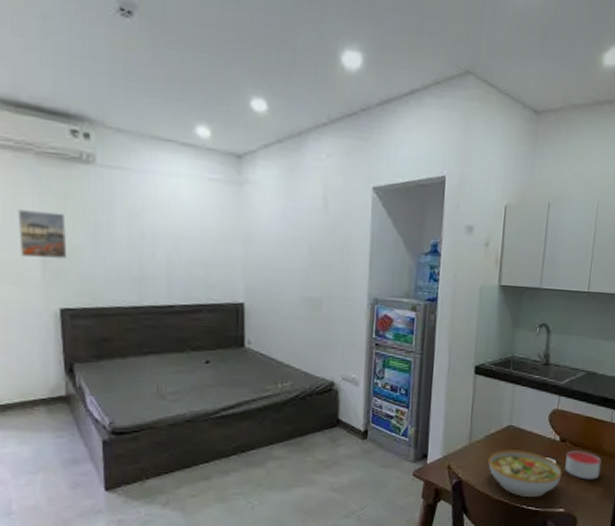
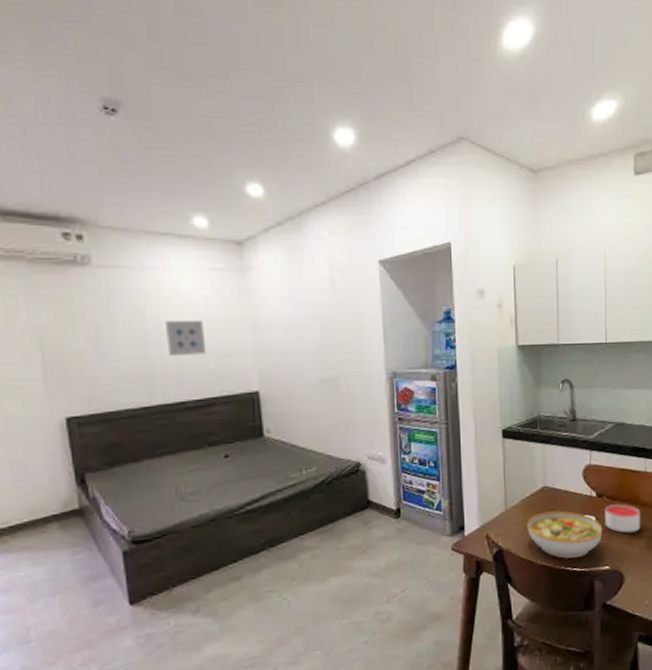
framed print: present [17,209,67,259] -> none [12,319,69,368]
wall art: none [161,225,198,262] -> present [166,319,207,356]

